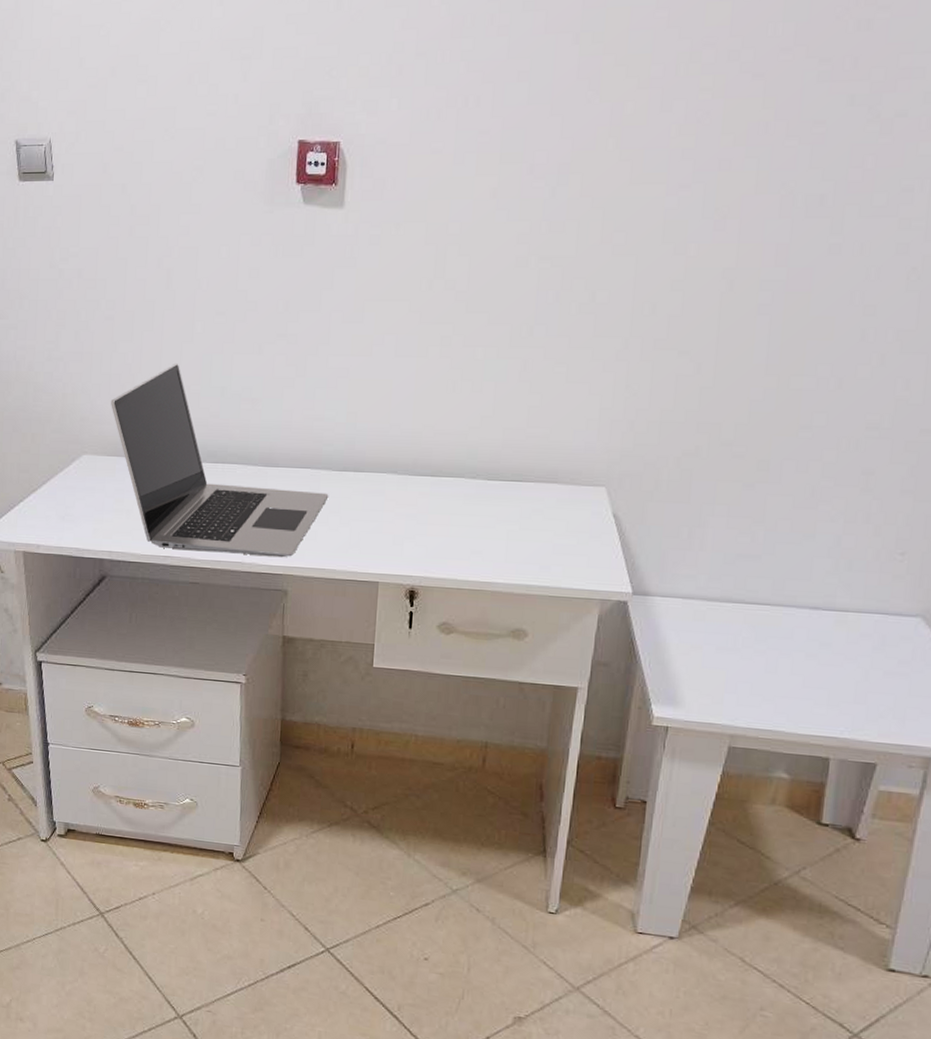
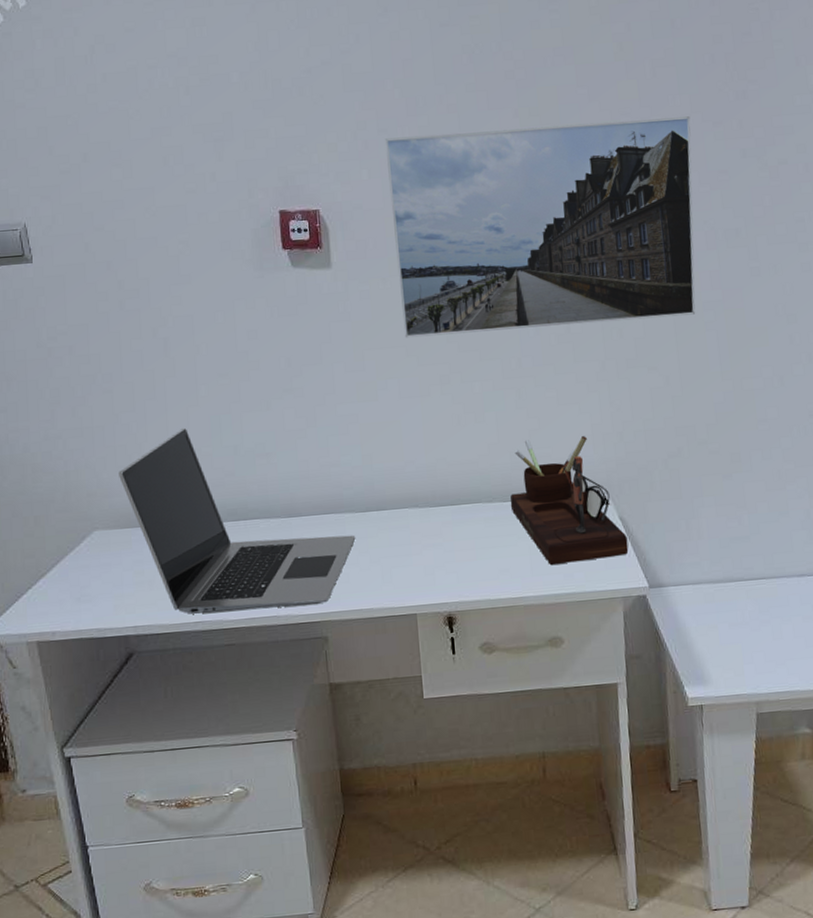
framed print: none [410,50,791,295] -> present [384,116,696,338]
desk organizer: none [494,417,618,556] -> present [510,436,629,566]

